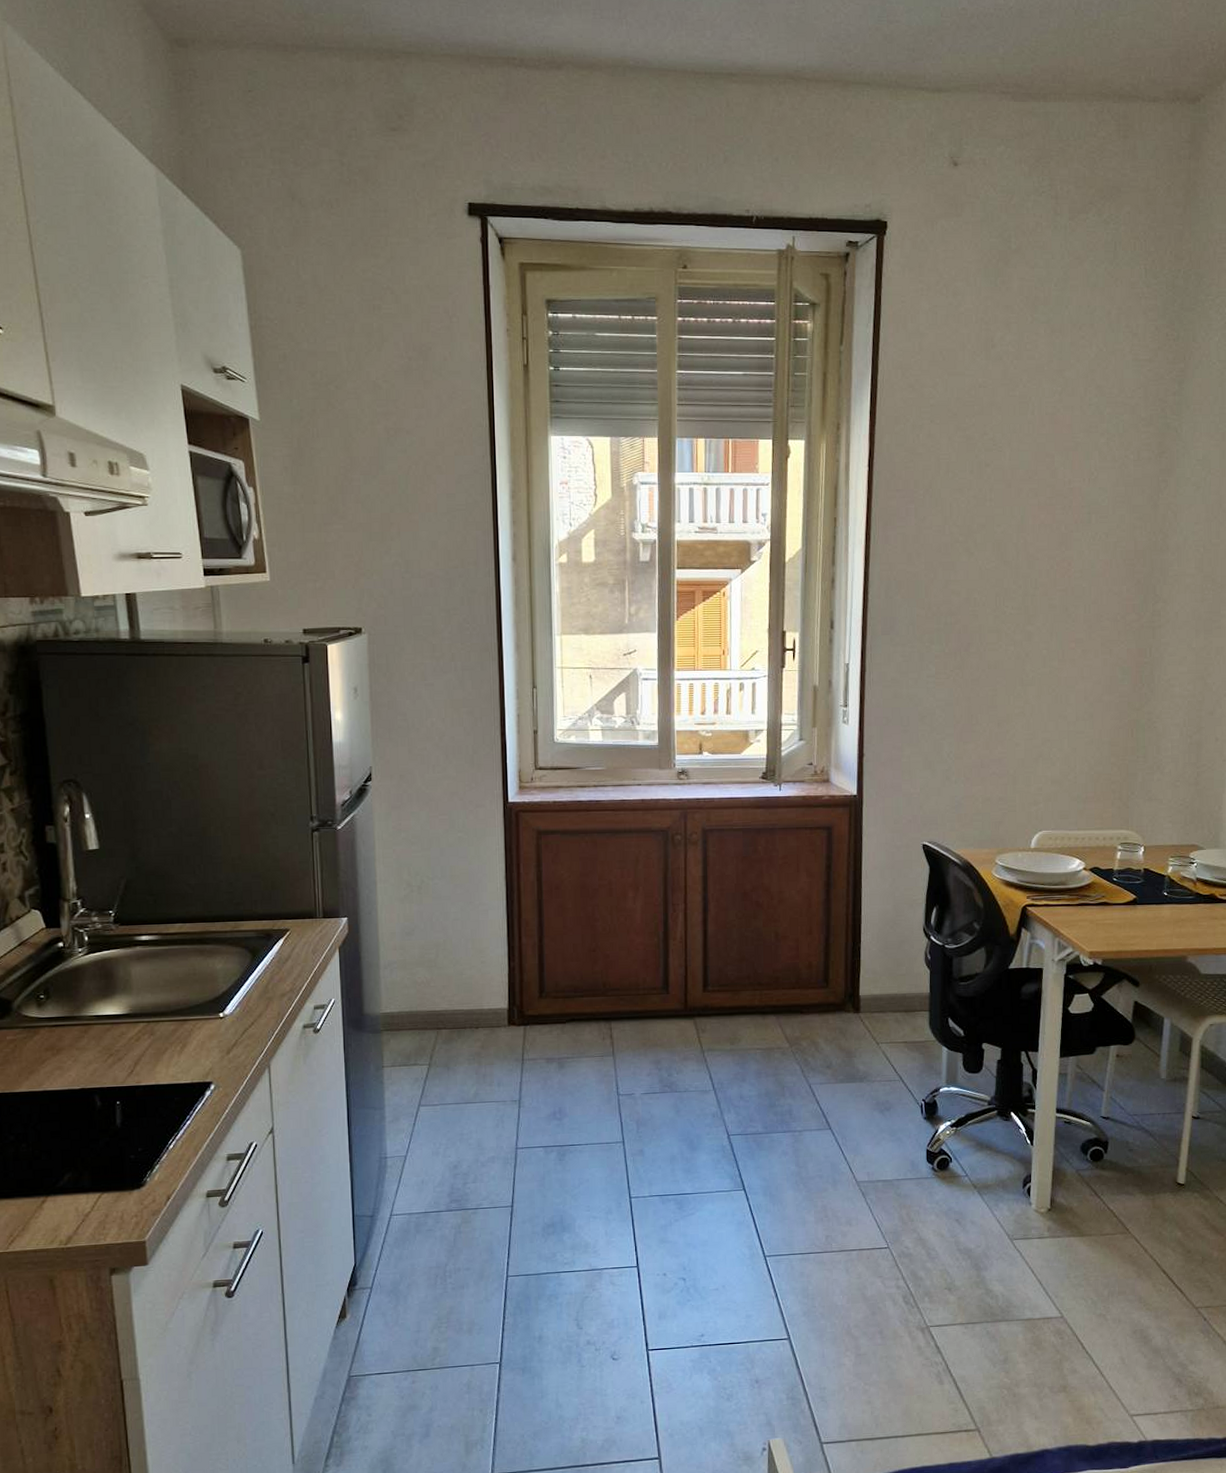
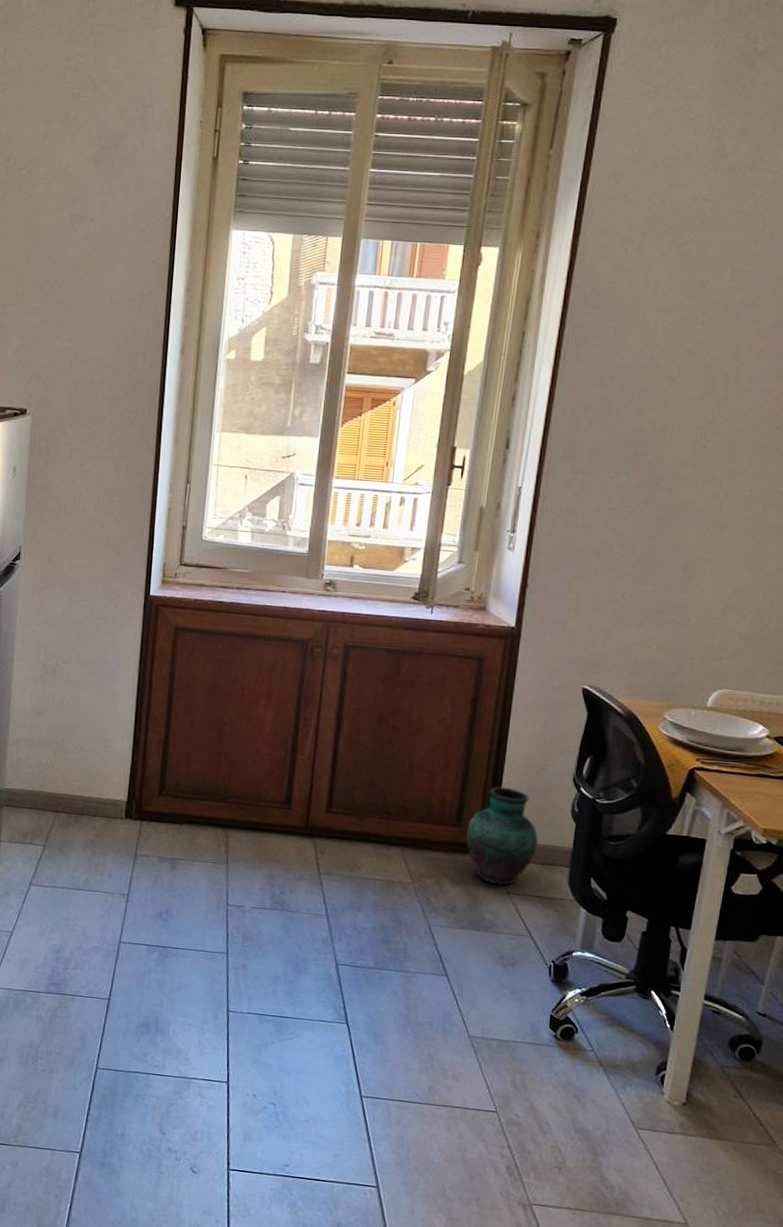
vase: none [834,945,898,1037] -> present [466,786,538,886]

